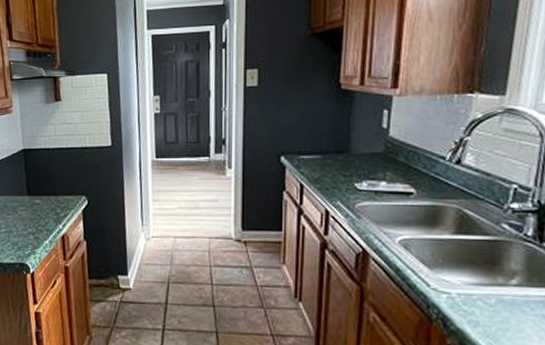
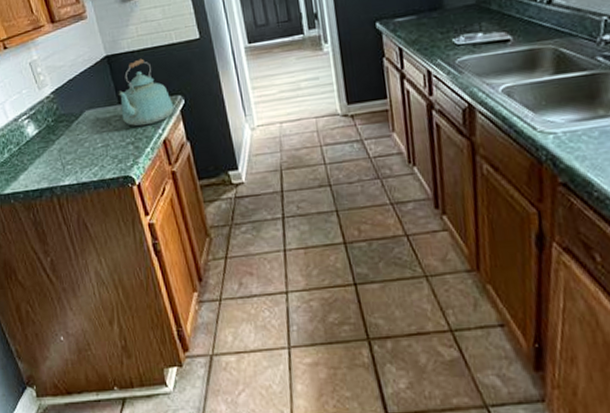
kettle: none [28,156,77,219] -> present [118,58,174,127]

